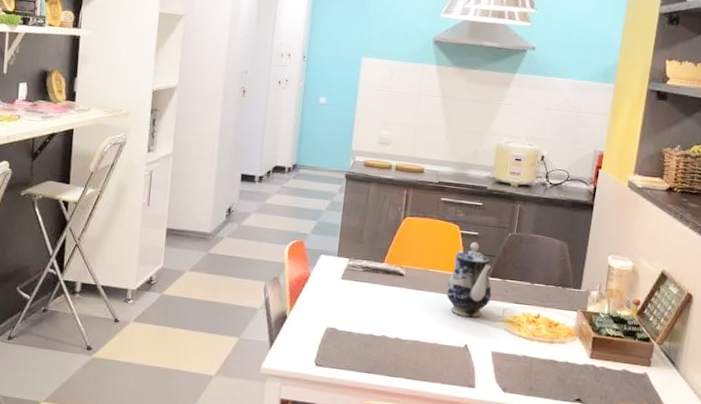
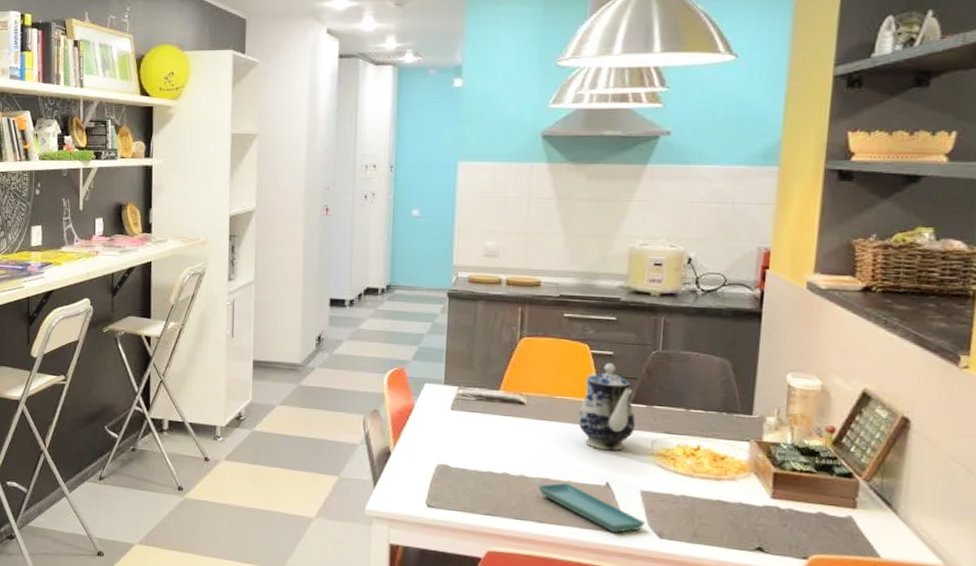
saucer: none [409,344,494,387] -> present [537,483,646,533]

